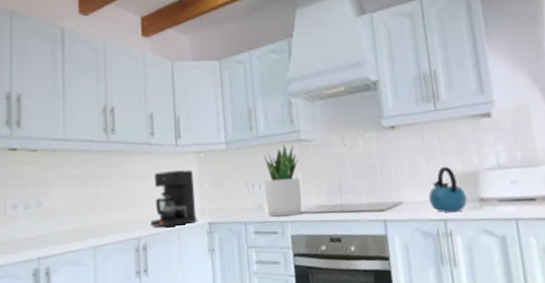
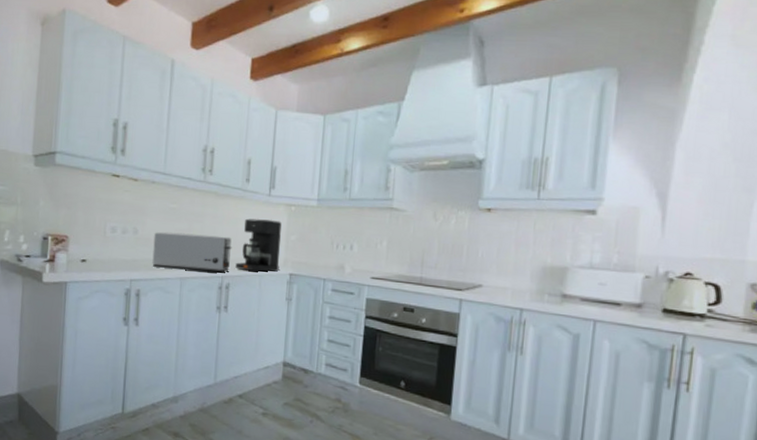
toaster: none [60,194,145,241] -> present [152,231,232,274]
planter: present [263,144,302,217] -> none [347,210,387,281]
kettle: present [428,166,468,212] -> none [510,257,550,303]

